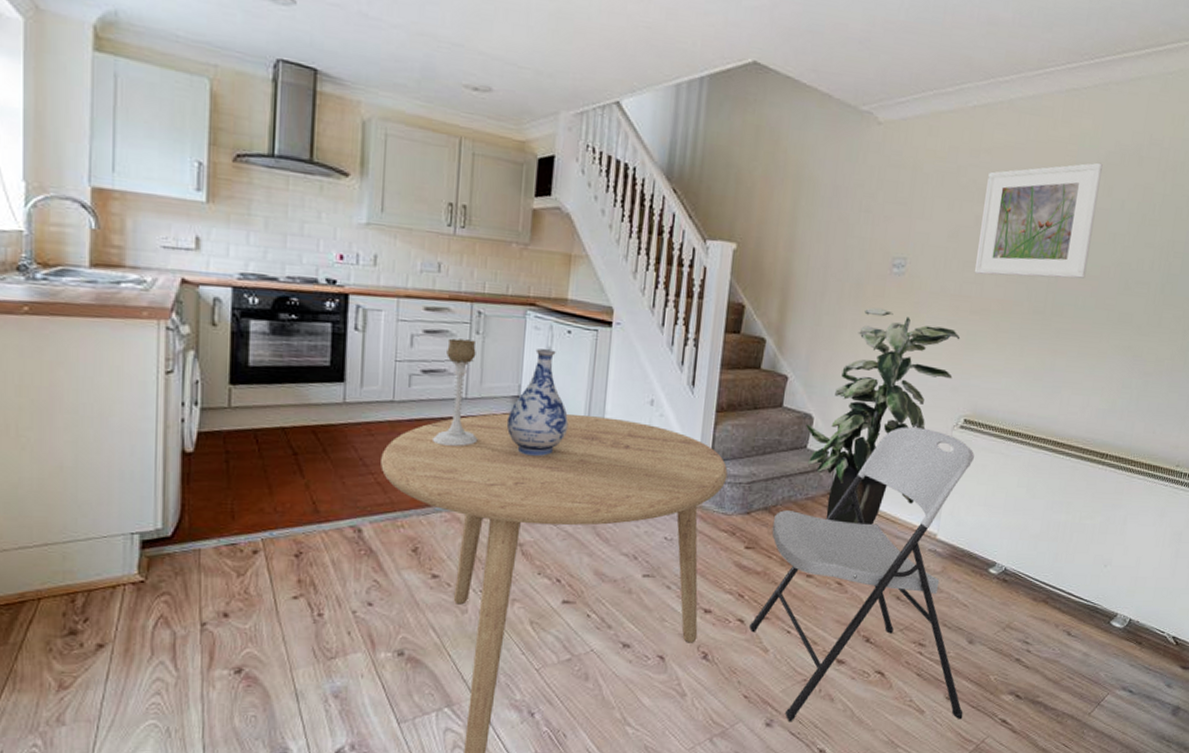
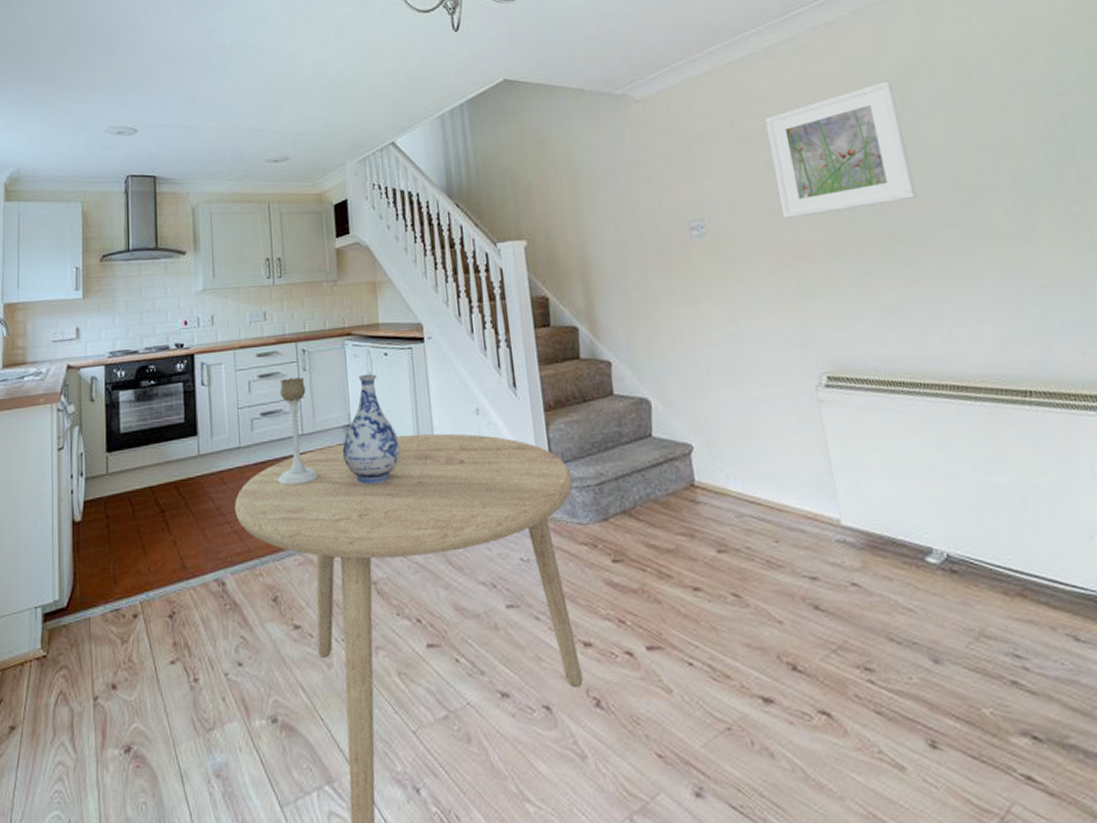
chair: present [750,427,974,722] -> none [635,394,964,790]
indoor plant: present [806,307,961,525] -> none [645,273,798,519]

